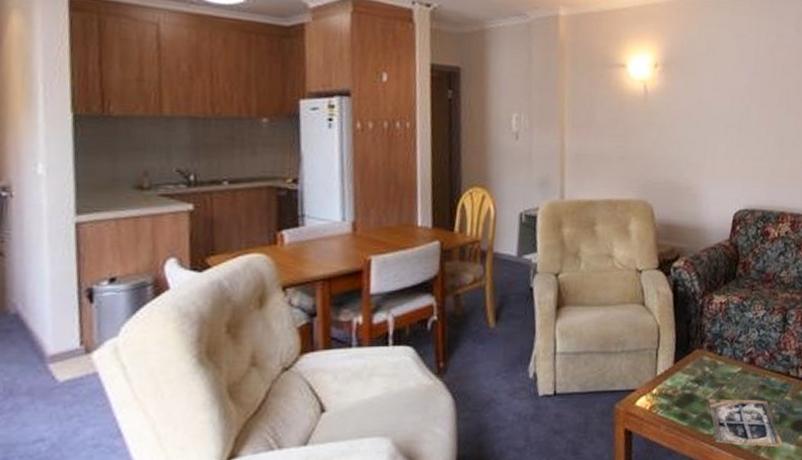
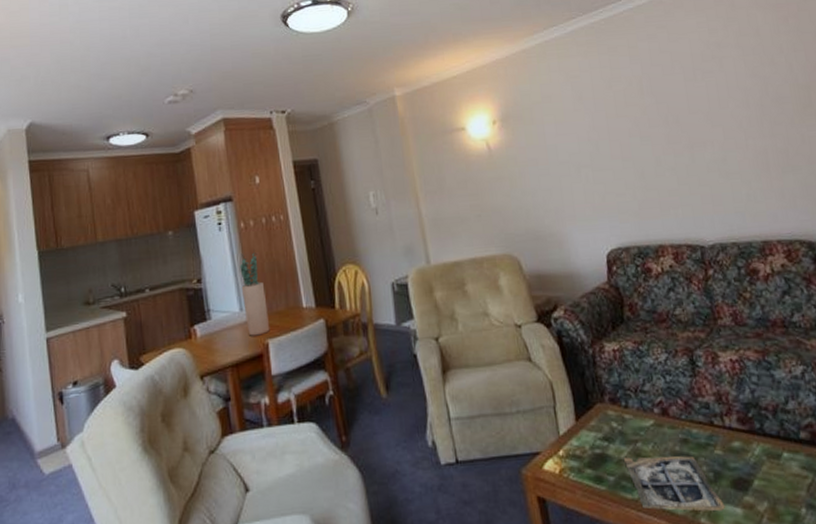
vase: none [347,154,376,250] -> present [240,248,270,336]

